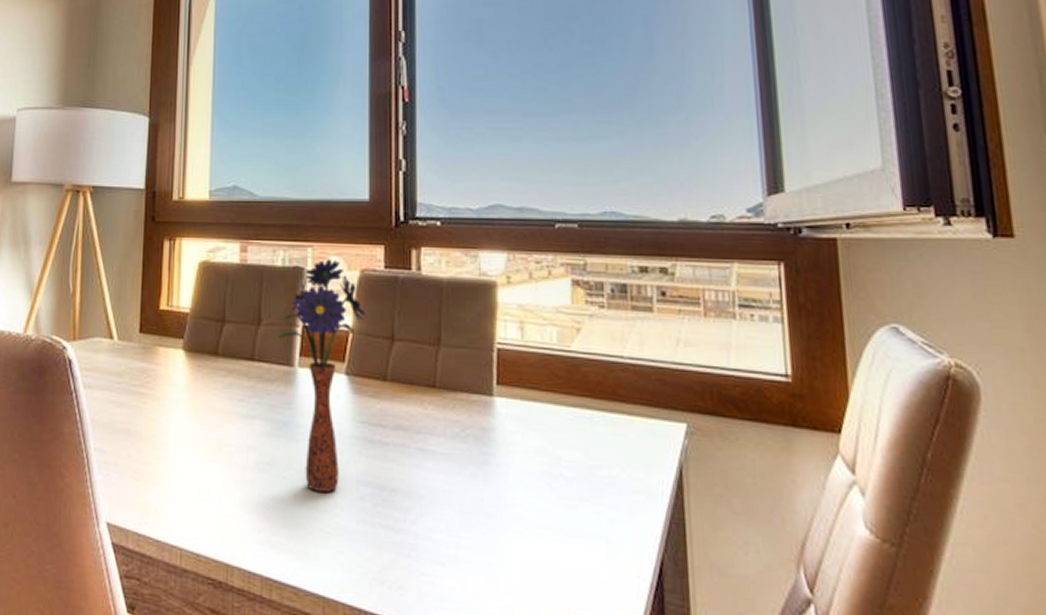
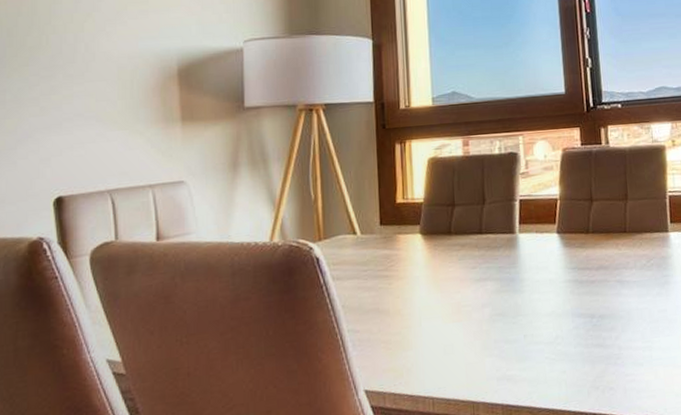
flower arrangement: present [278,258,366,492] -> none [500,143,569,329]

